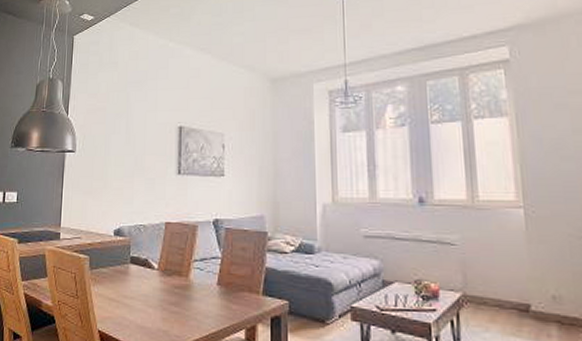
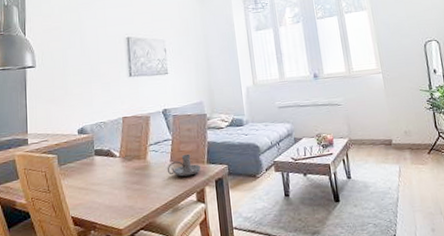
candle holder: none [212,278,255,307] -> present [167,154,202,177]

